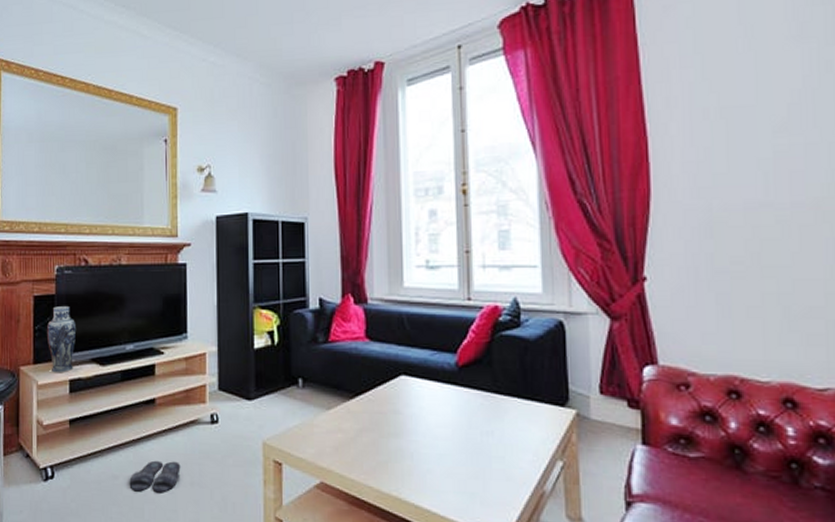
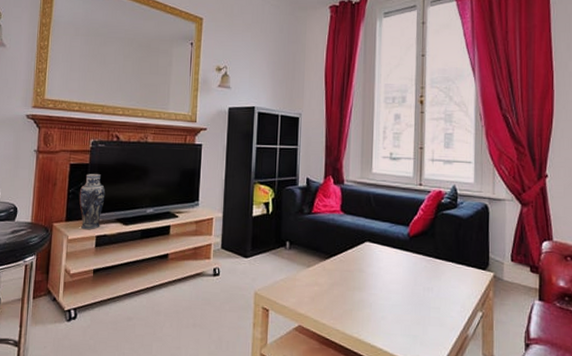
slippers: present [129,460,181,493] -> none [141,305,186,333]

